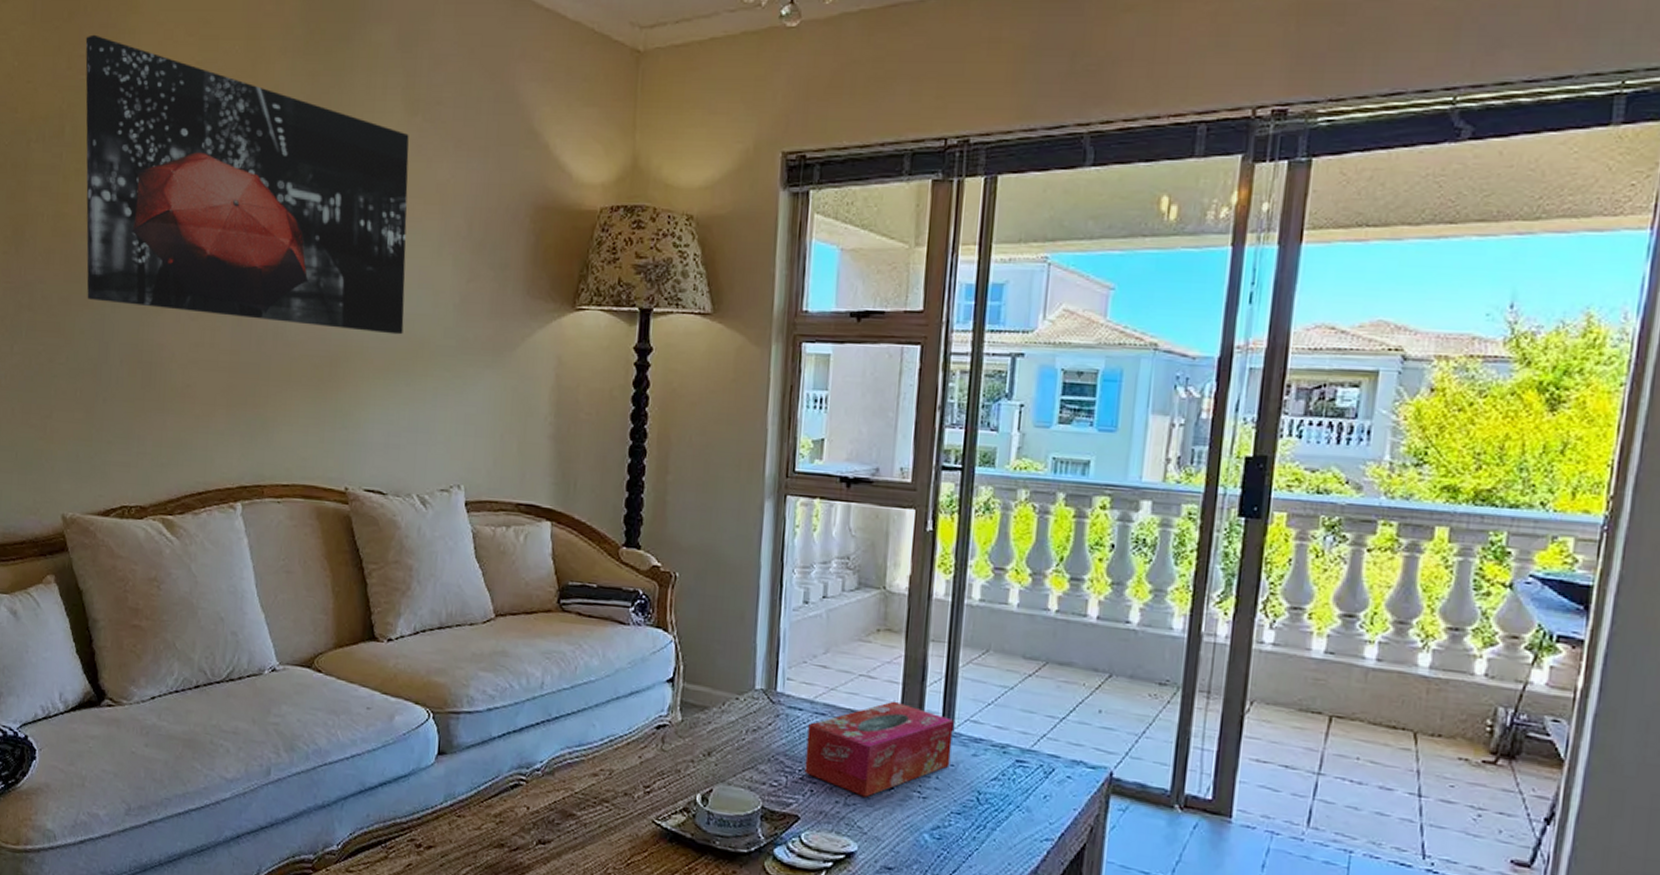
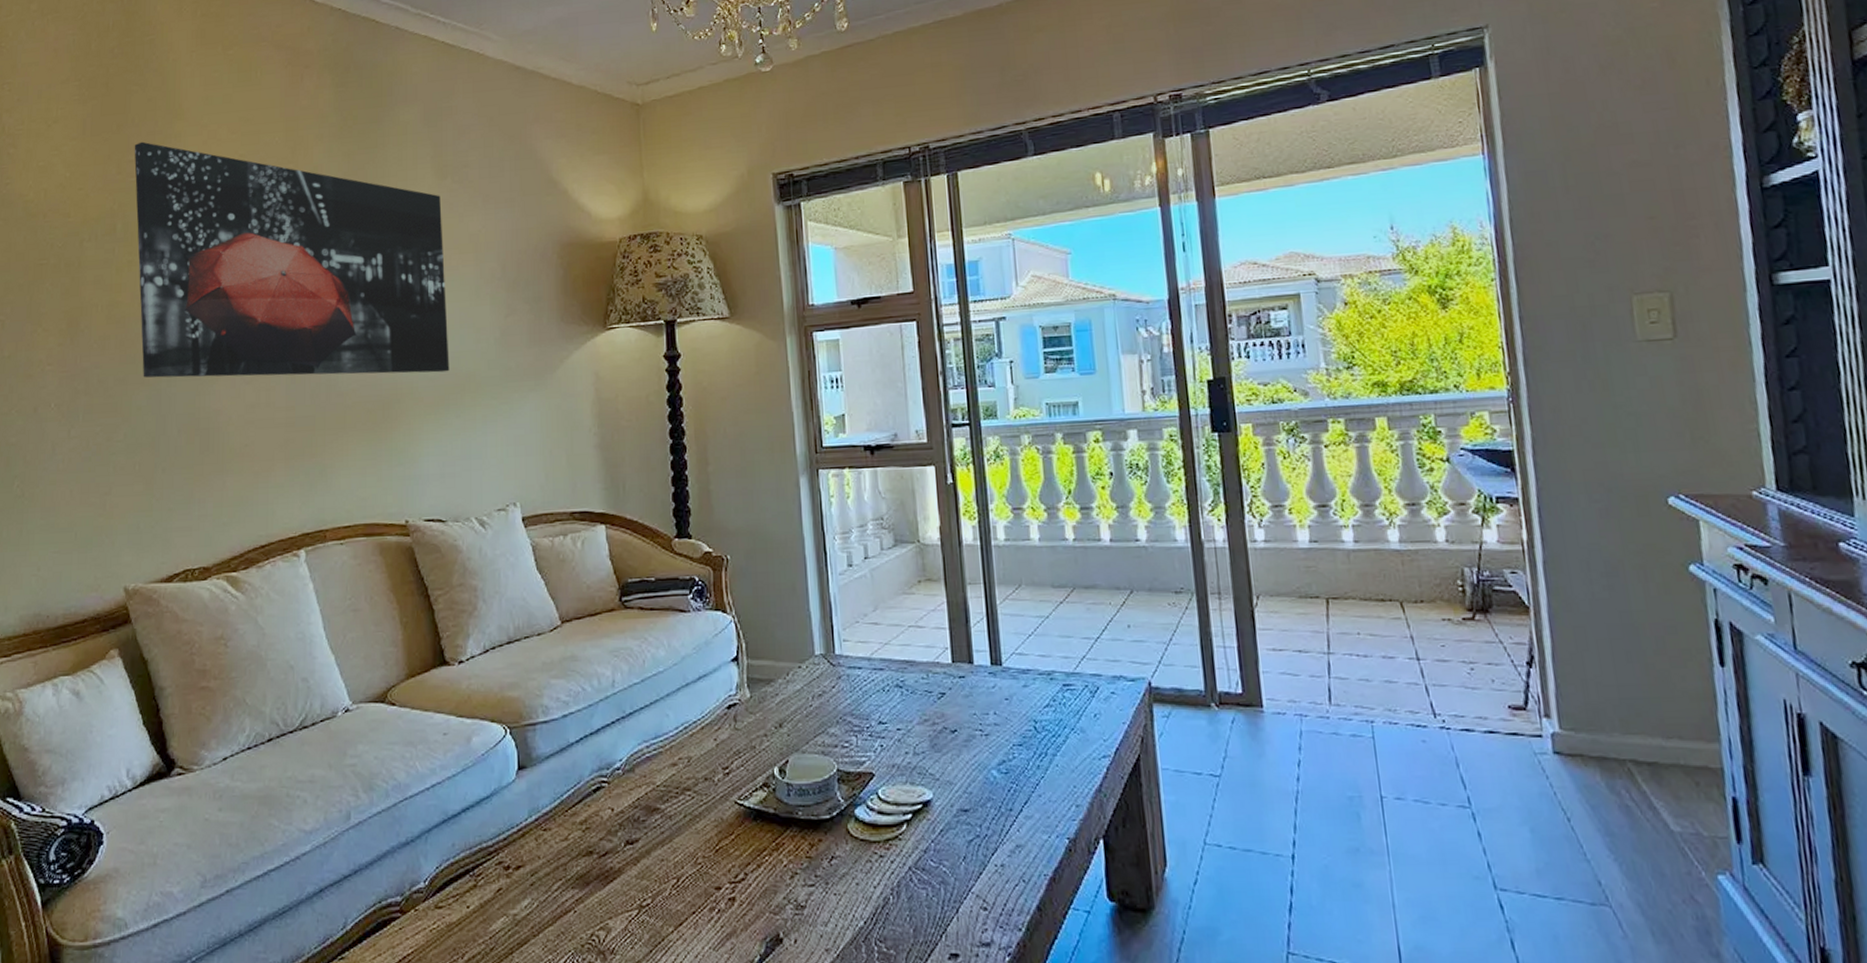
tissue box: present [804,701,954,797] -> none [869,646,1004,744]

